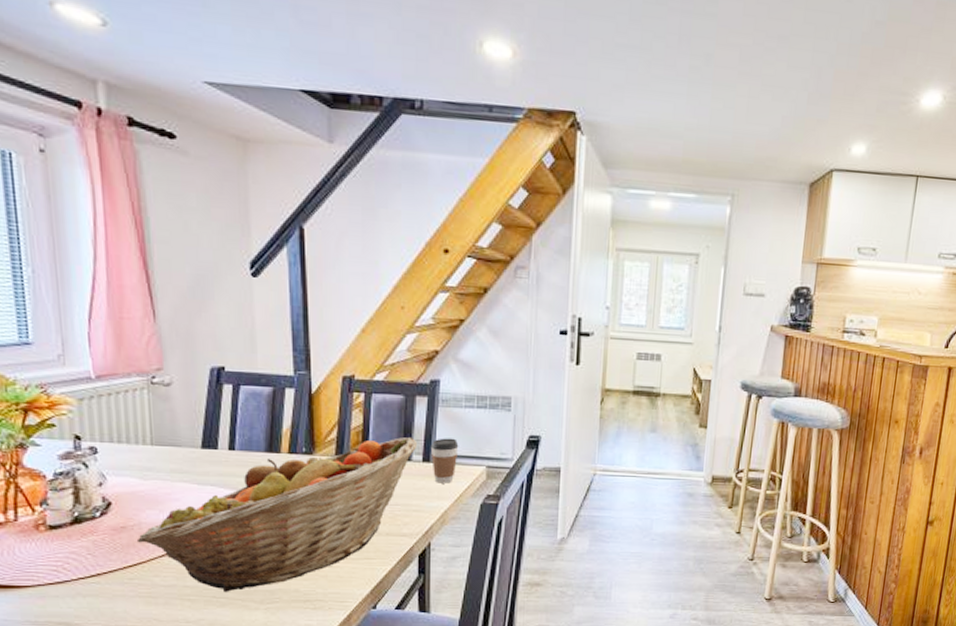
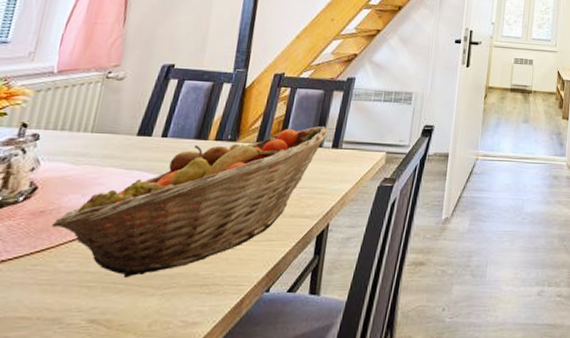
coffee cup: present [430,438,459,484] -> none [339,127,365,168]

